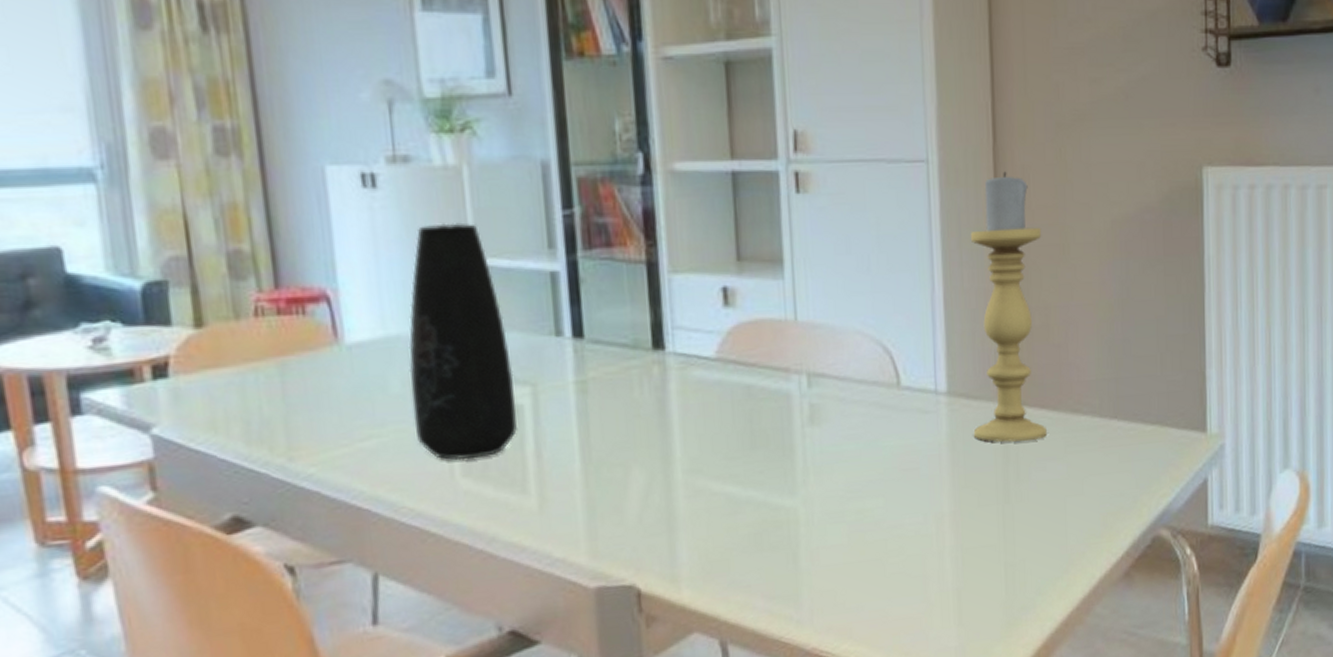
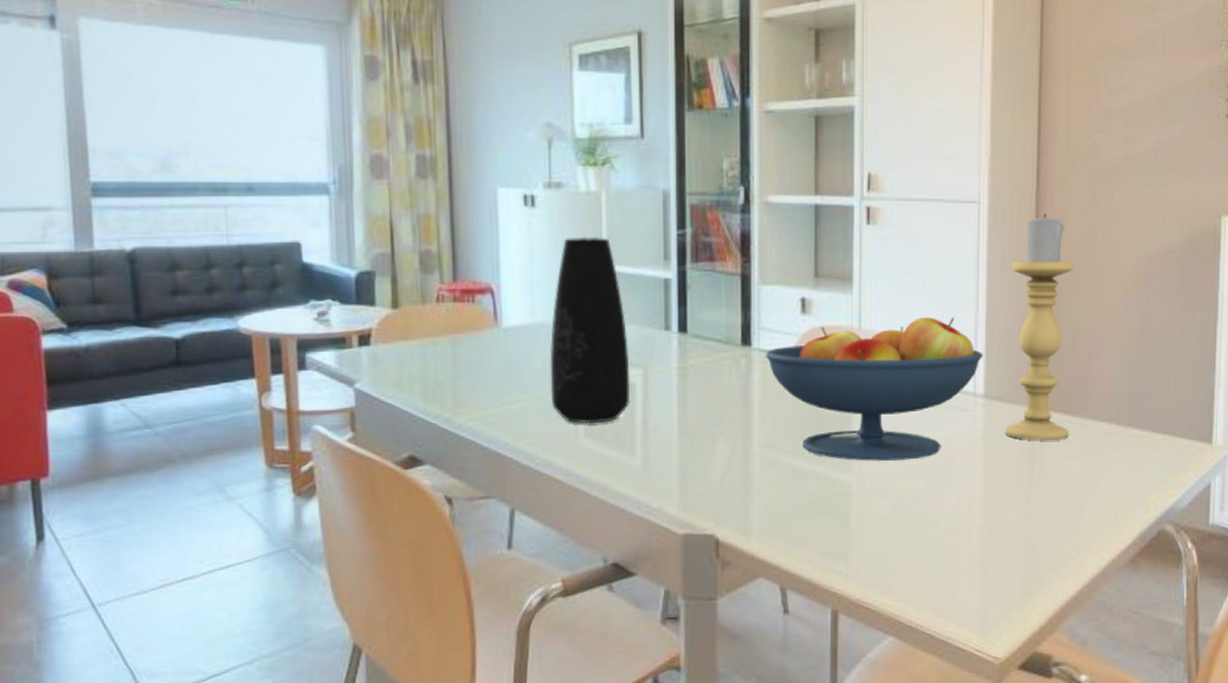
fruit bowl: none [683,301,943,481] -> present [766,317,983,461]

